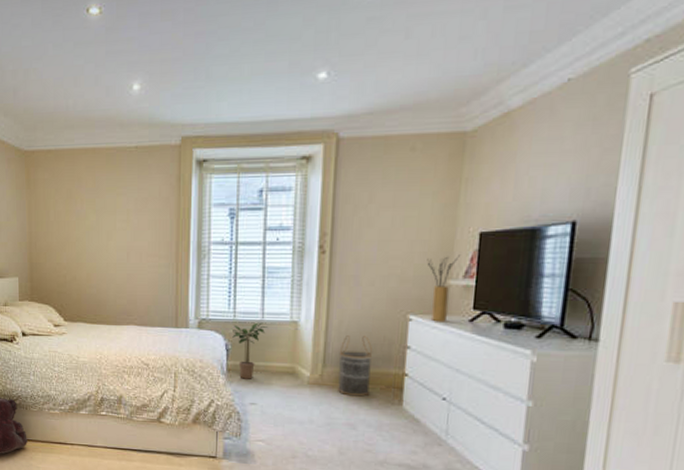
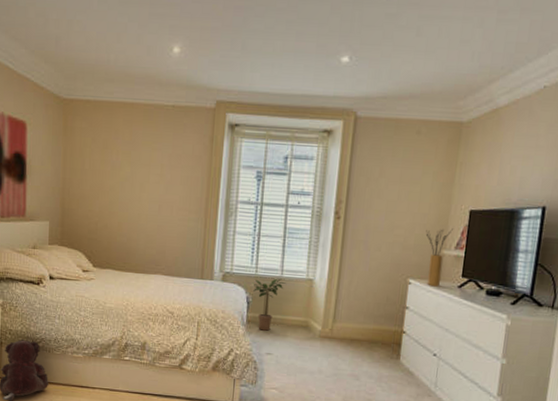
basket: present [338,335,373,397] -> none [345,294,377,350]

